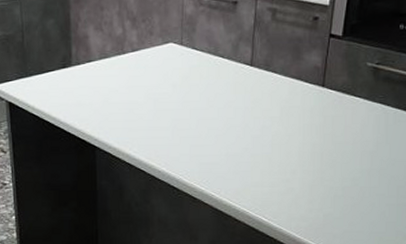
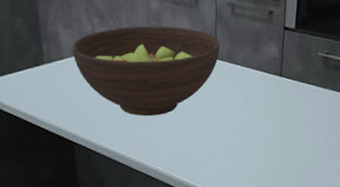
fruit bowl: none [101,30,257,124] -> present [72,26,221,117]

